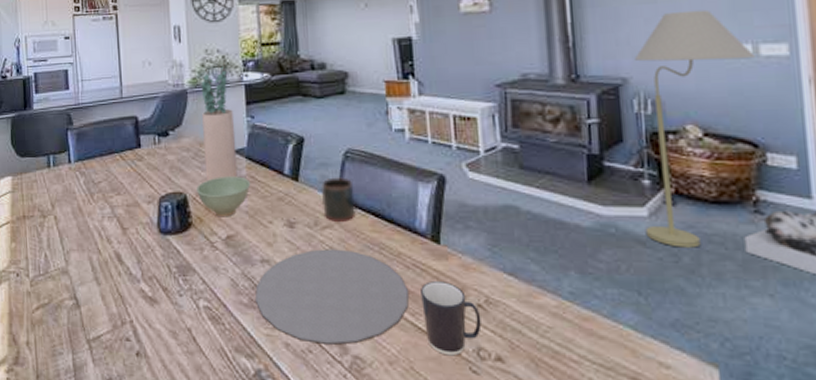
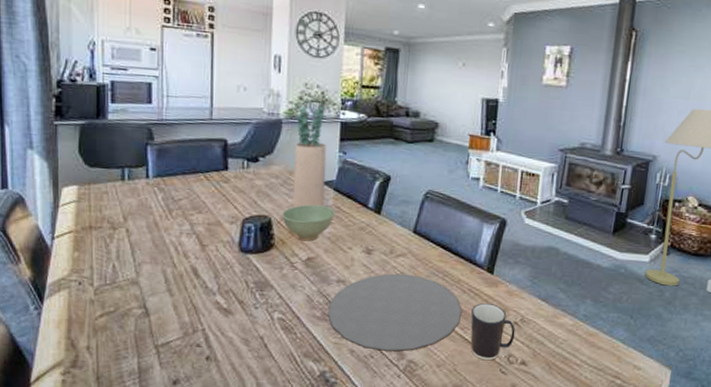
mug: present [321,177,355,222] -> none [398,213,429,252]

